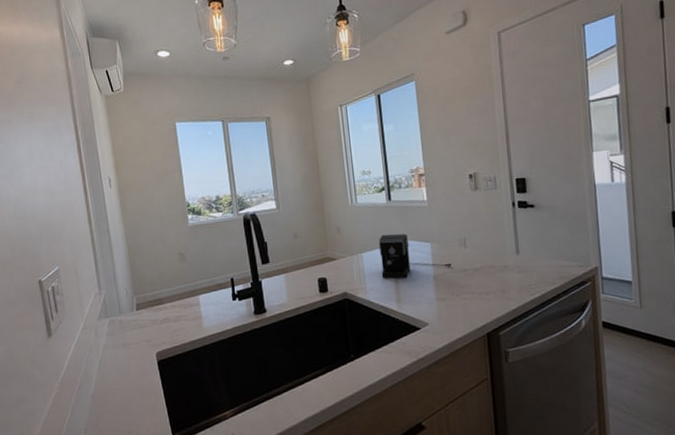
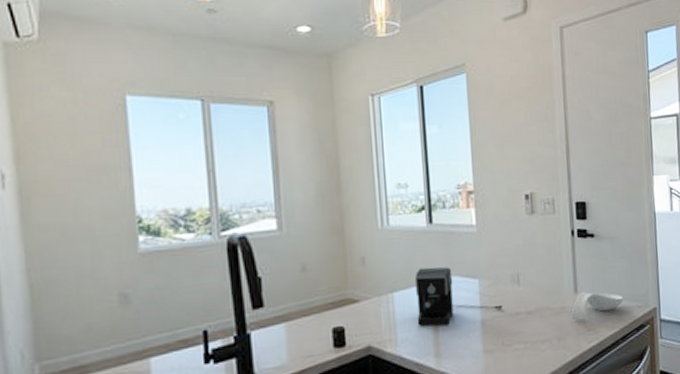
spoon rest: none [513,253,564,278] -> present [571,292,624,322]

